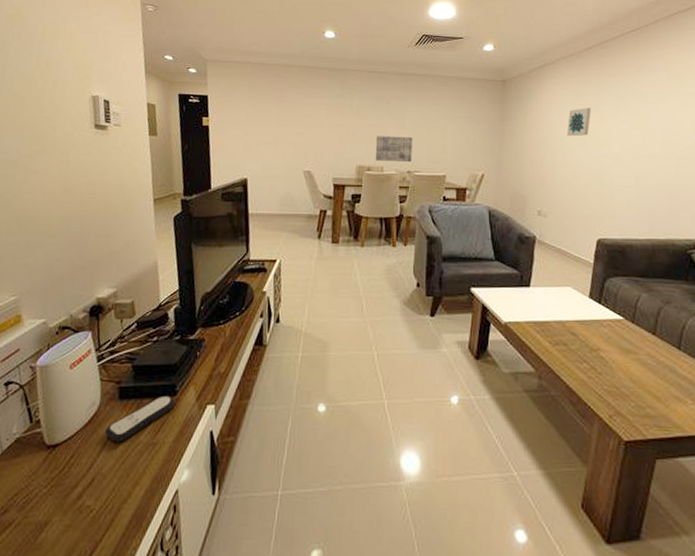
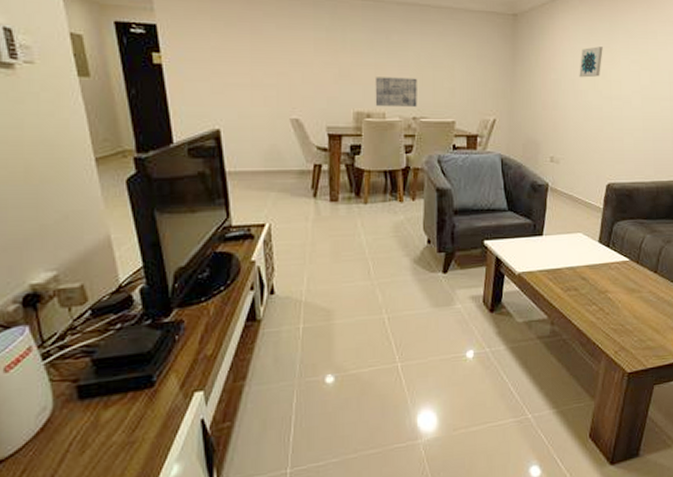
remote control: present [104,395,175,442] -> none [64,387,153,448]

